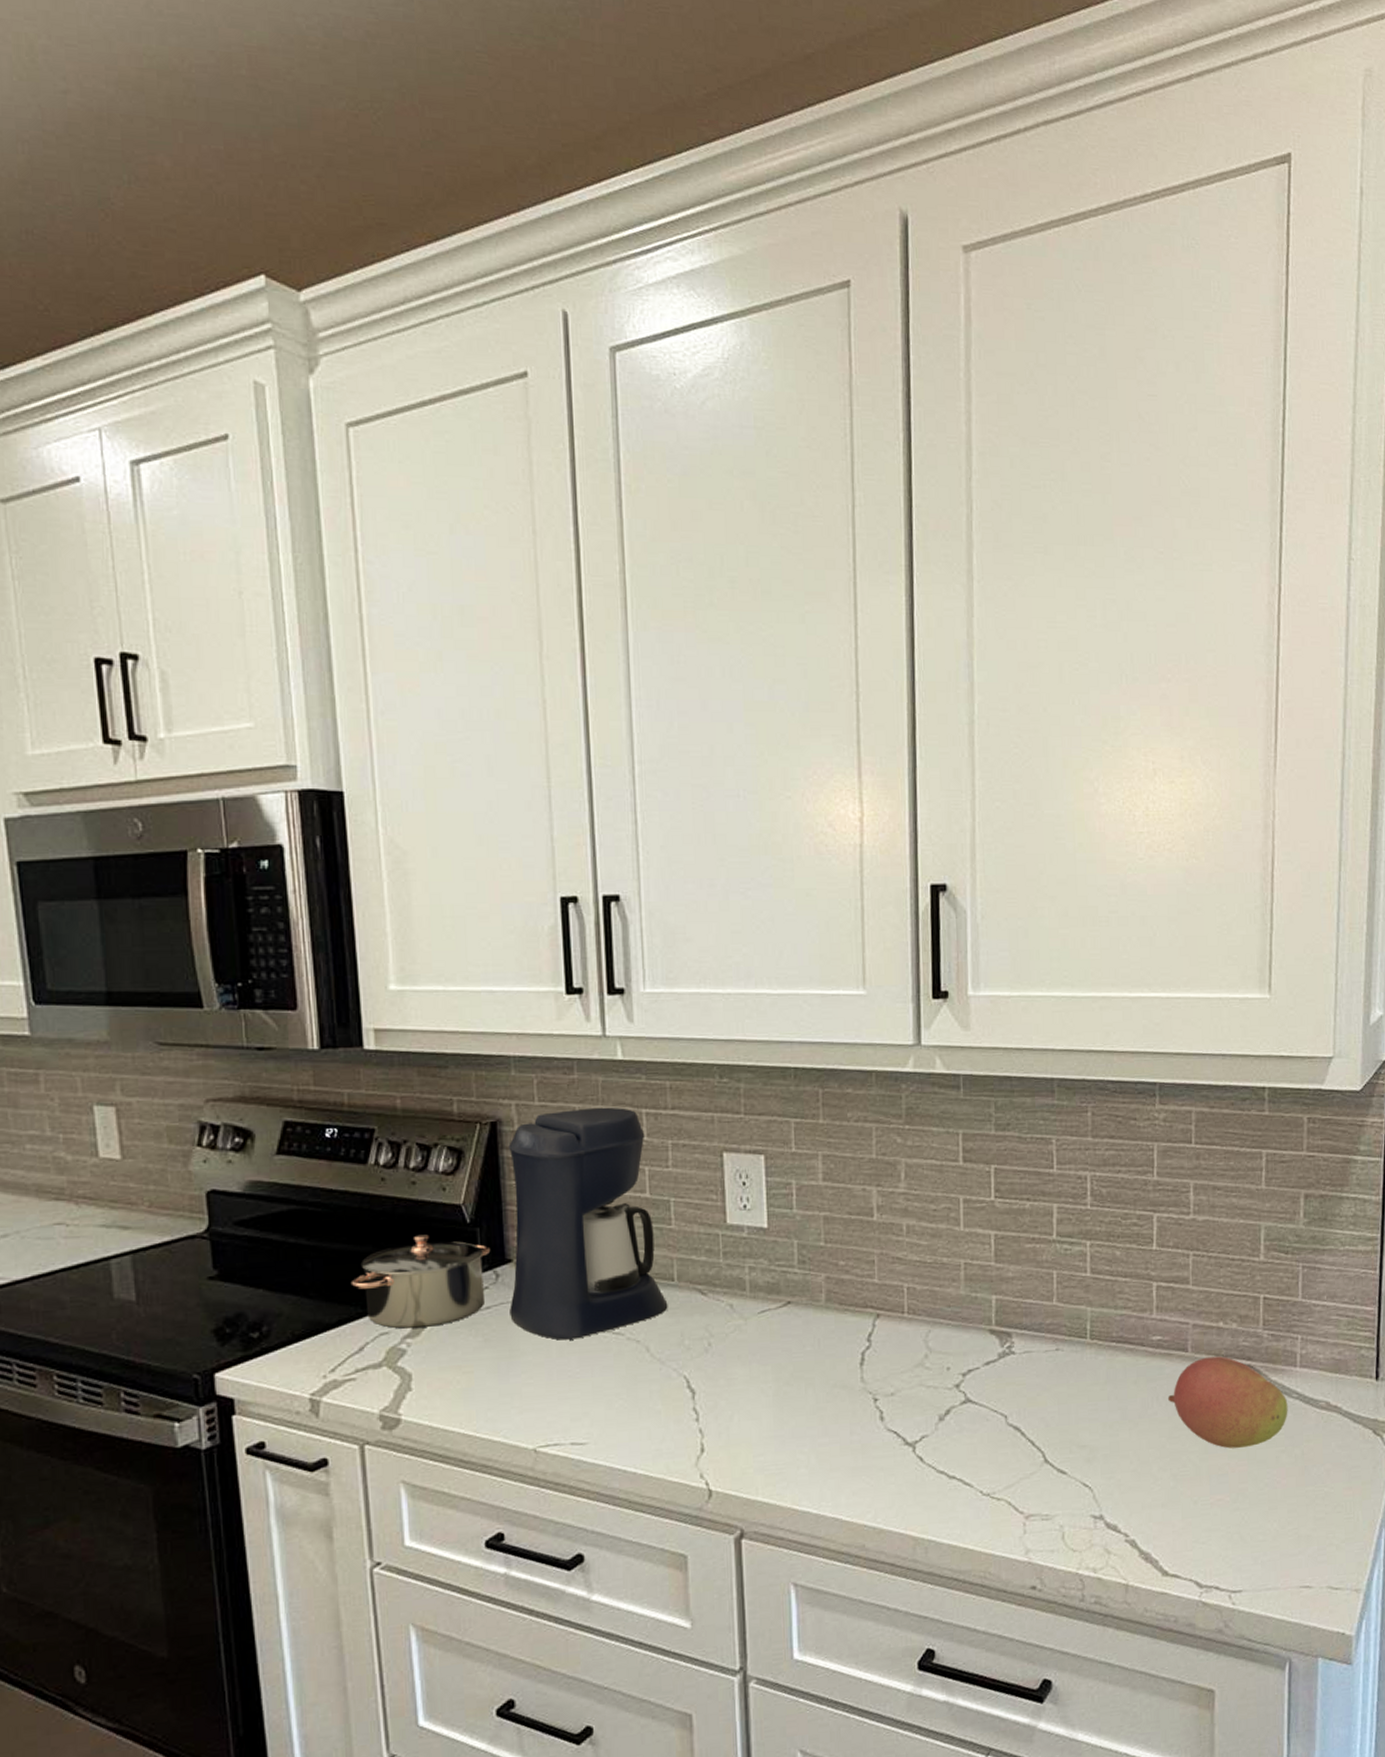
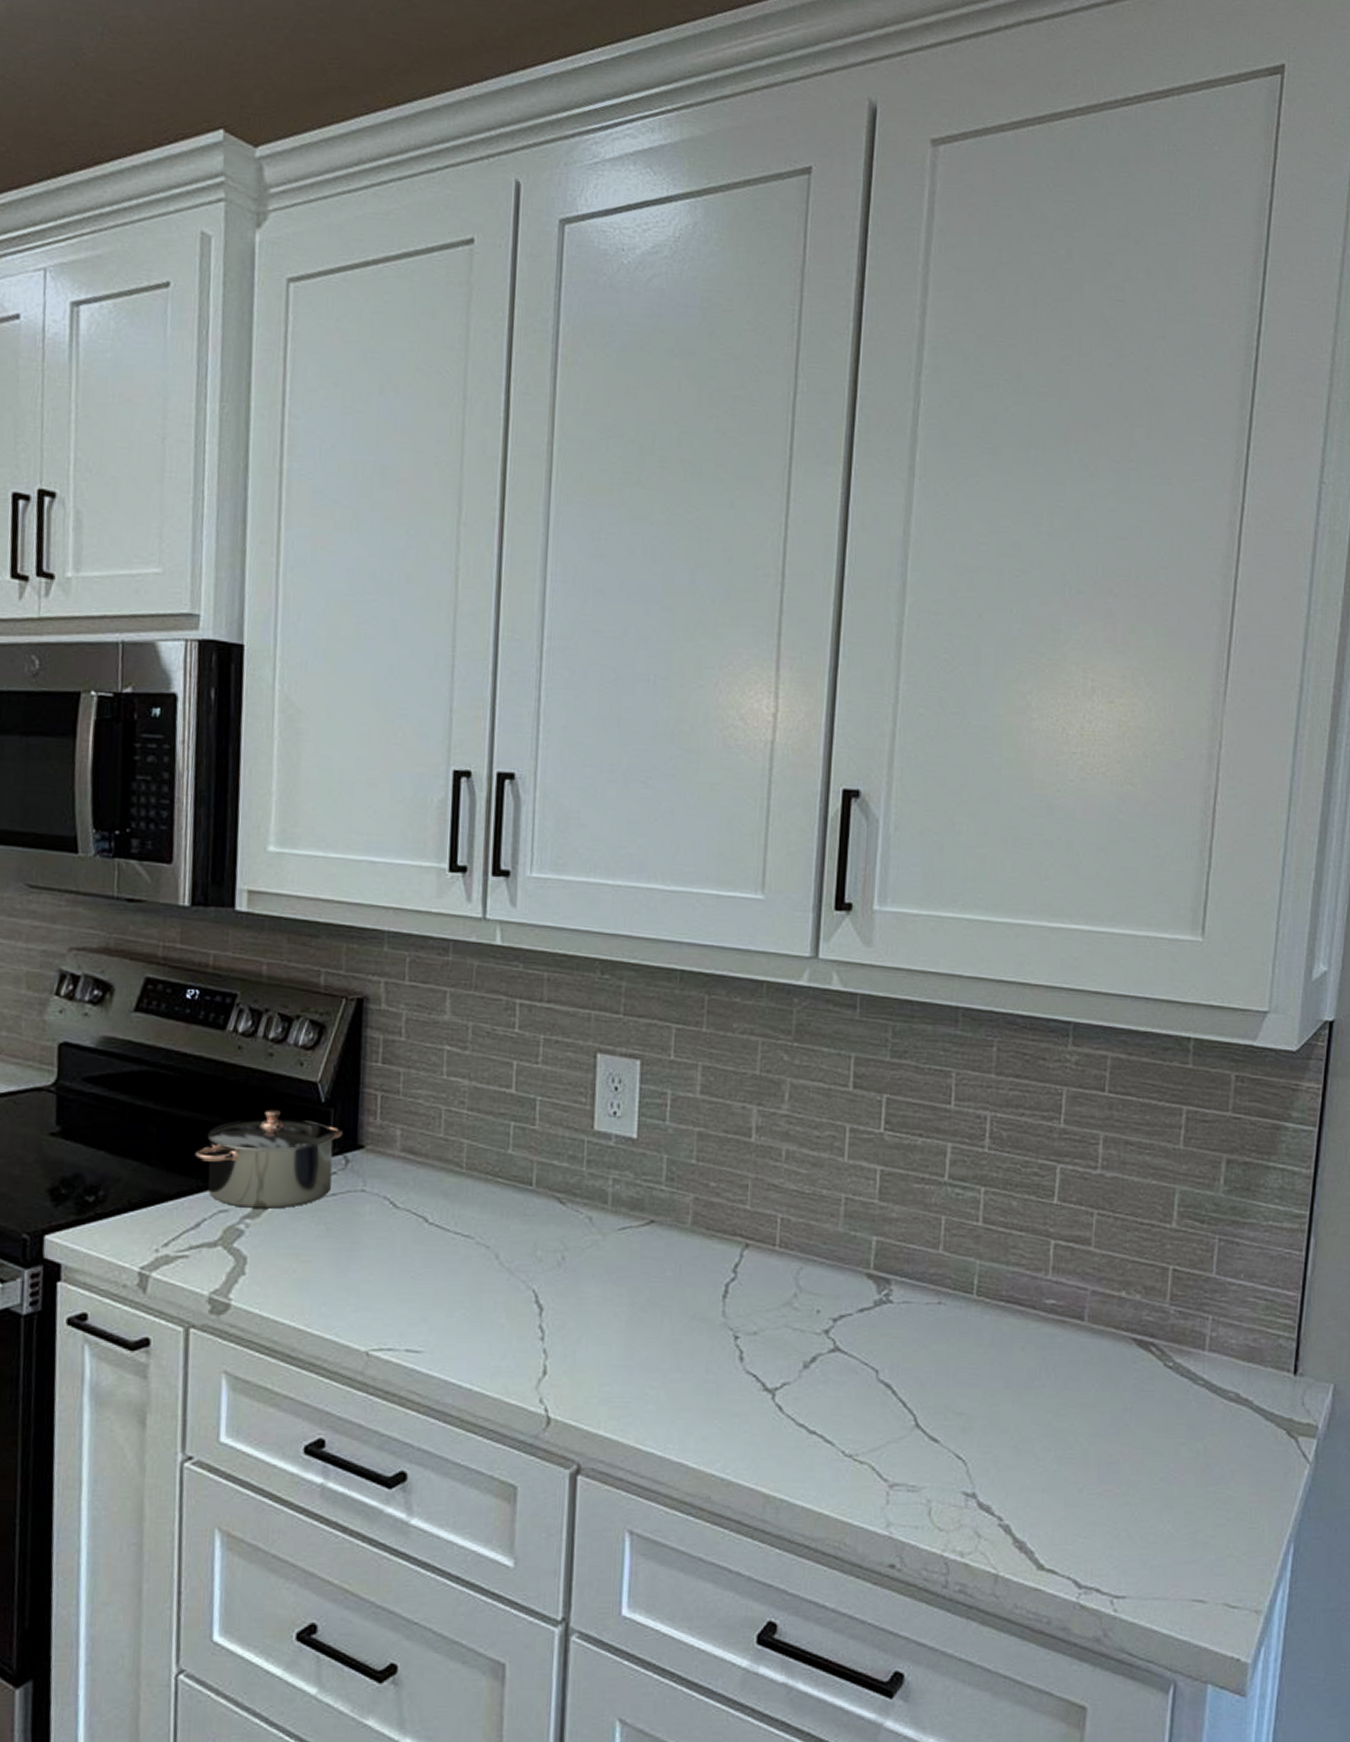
coffee maker: present [508,1107,668,1340] -> none [356,993,523,1238]
fruit: present [1168,1356,1288,1449] -> none [1058,1329,1192,1434]

